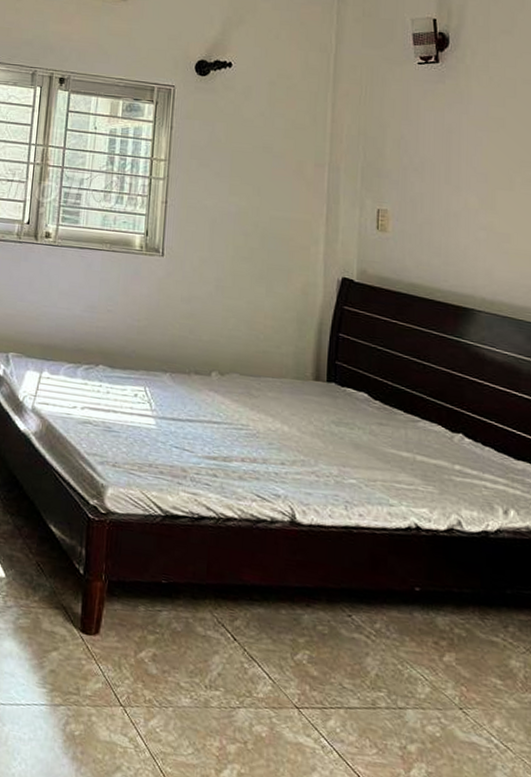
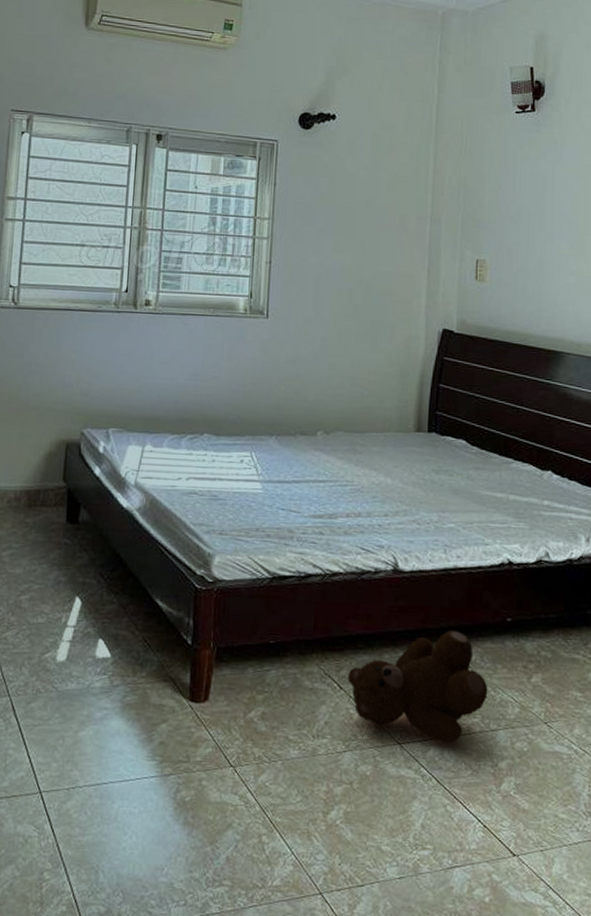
teddy bear: none [242,592,395,716] -> present [348,629,488,744]

